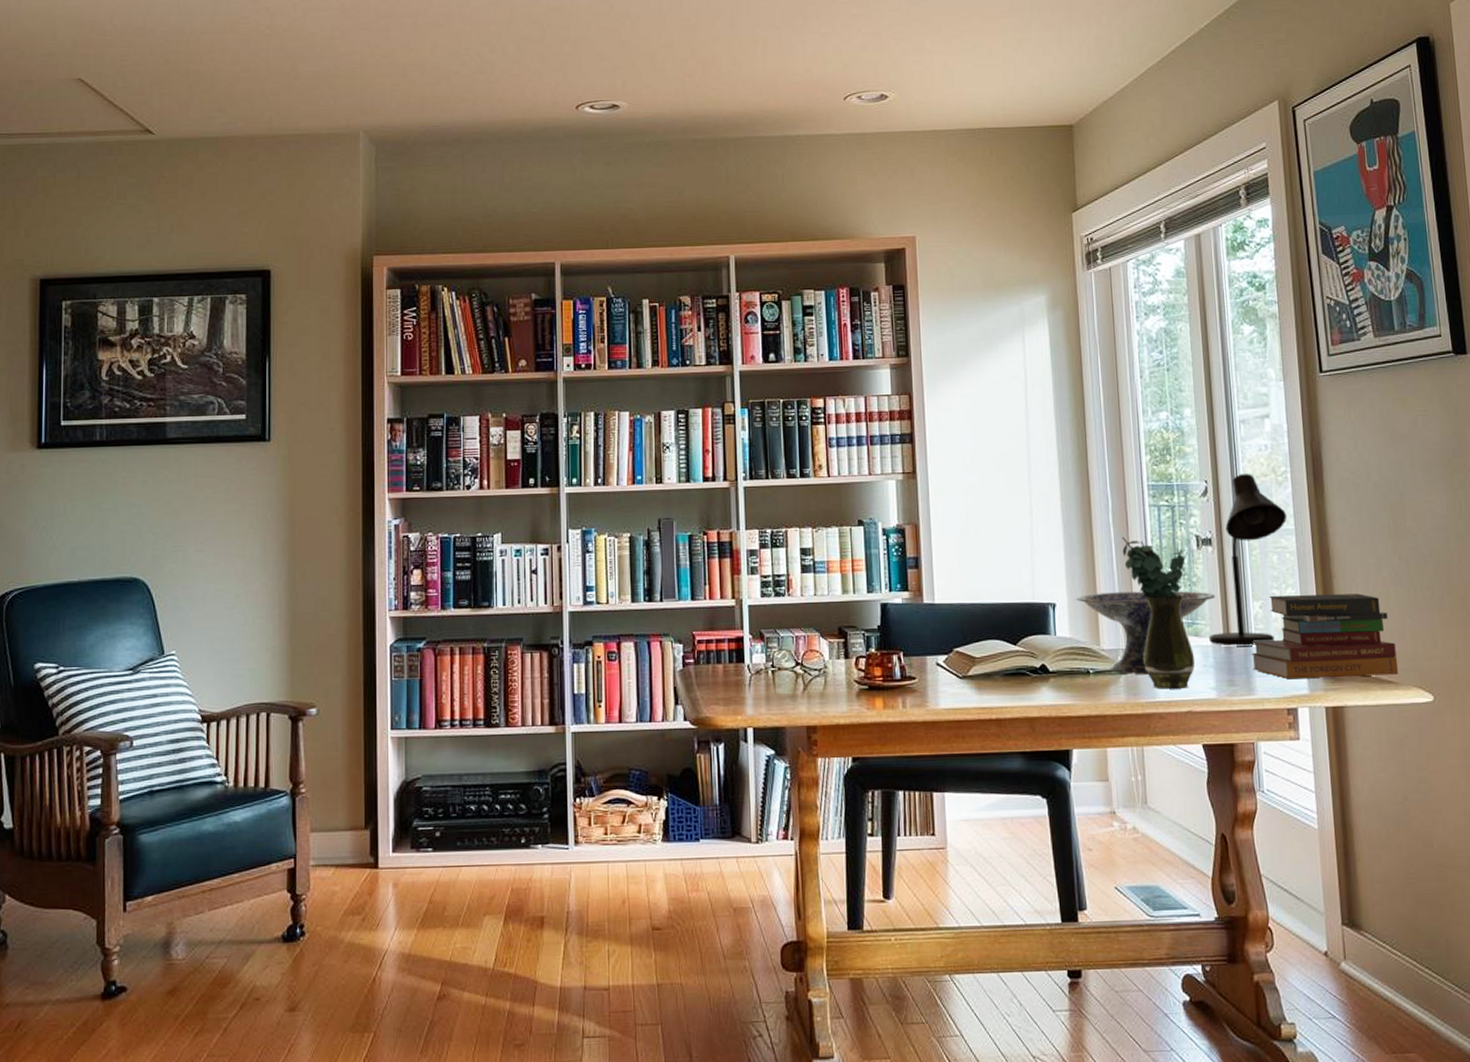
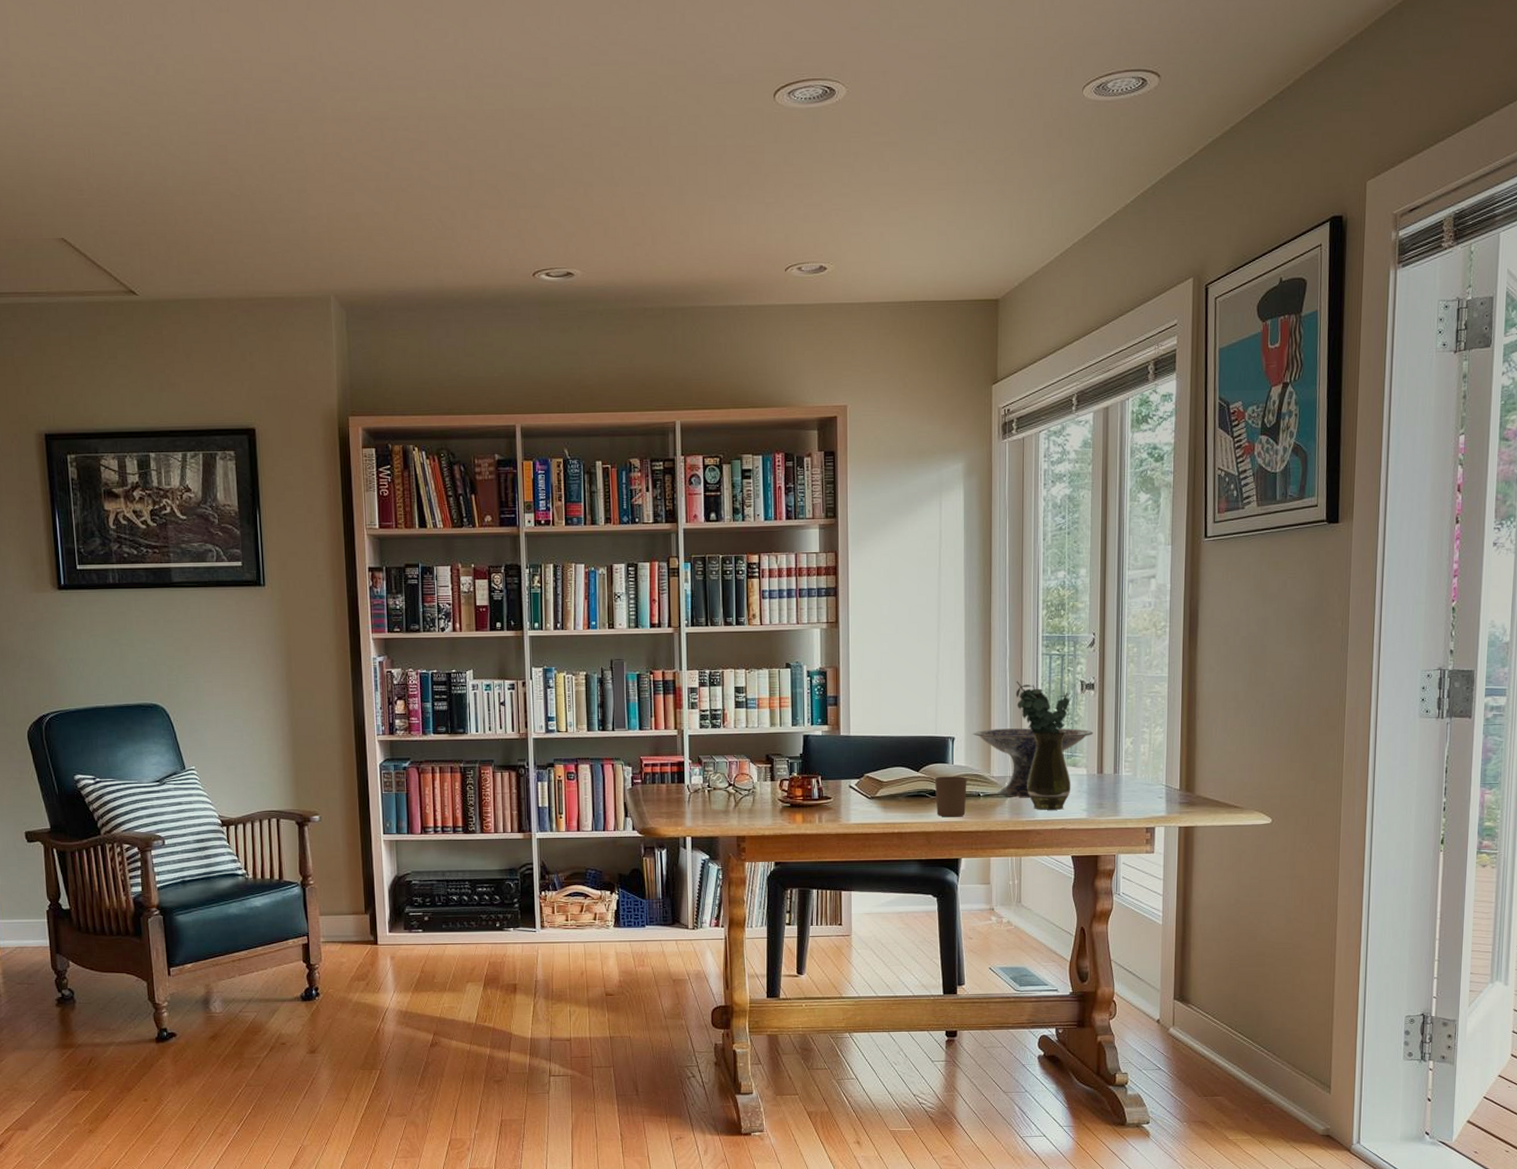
mug: none [1035,649,1074,700] -> present [934,776,967,817]
desk lamp: present [1208,474,1288,646] -> none [1084,628,1163,775]
books: present [1252,593,1399,680] -> none [1120,732,1245,804]

